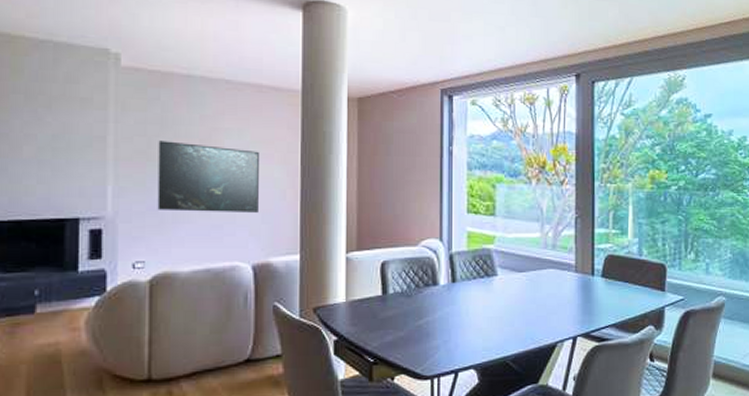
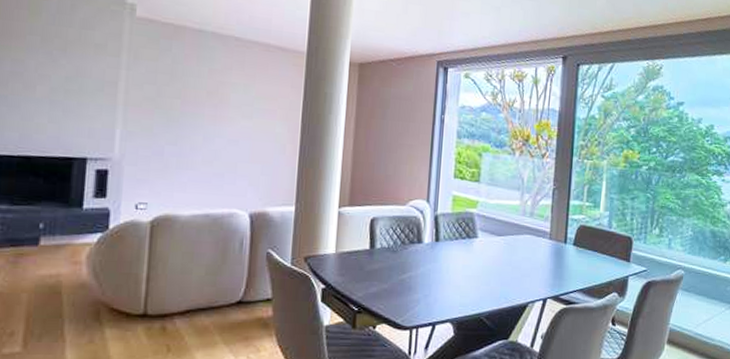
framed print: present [157,140,259,213] -> none [162,90,263,164]

